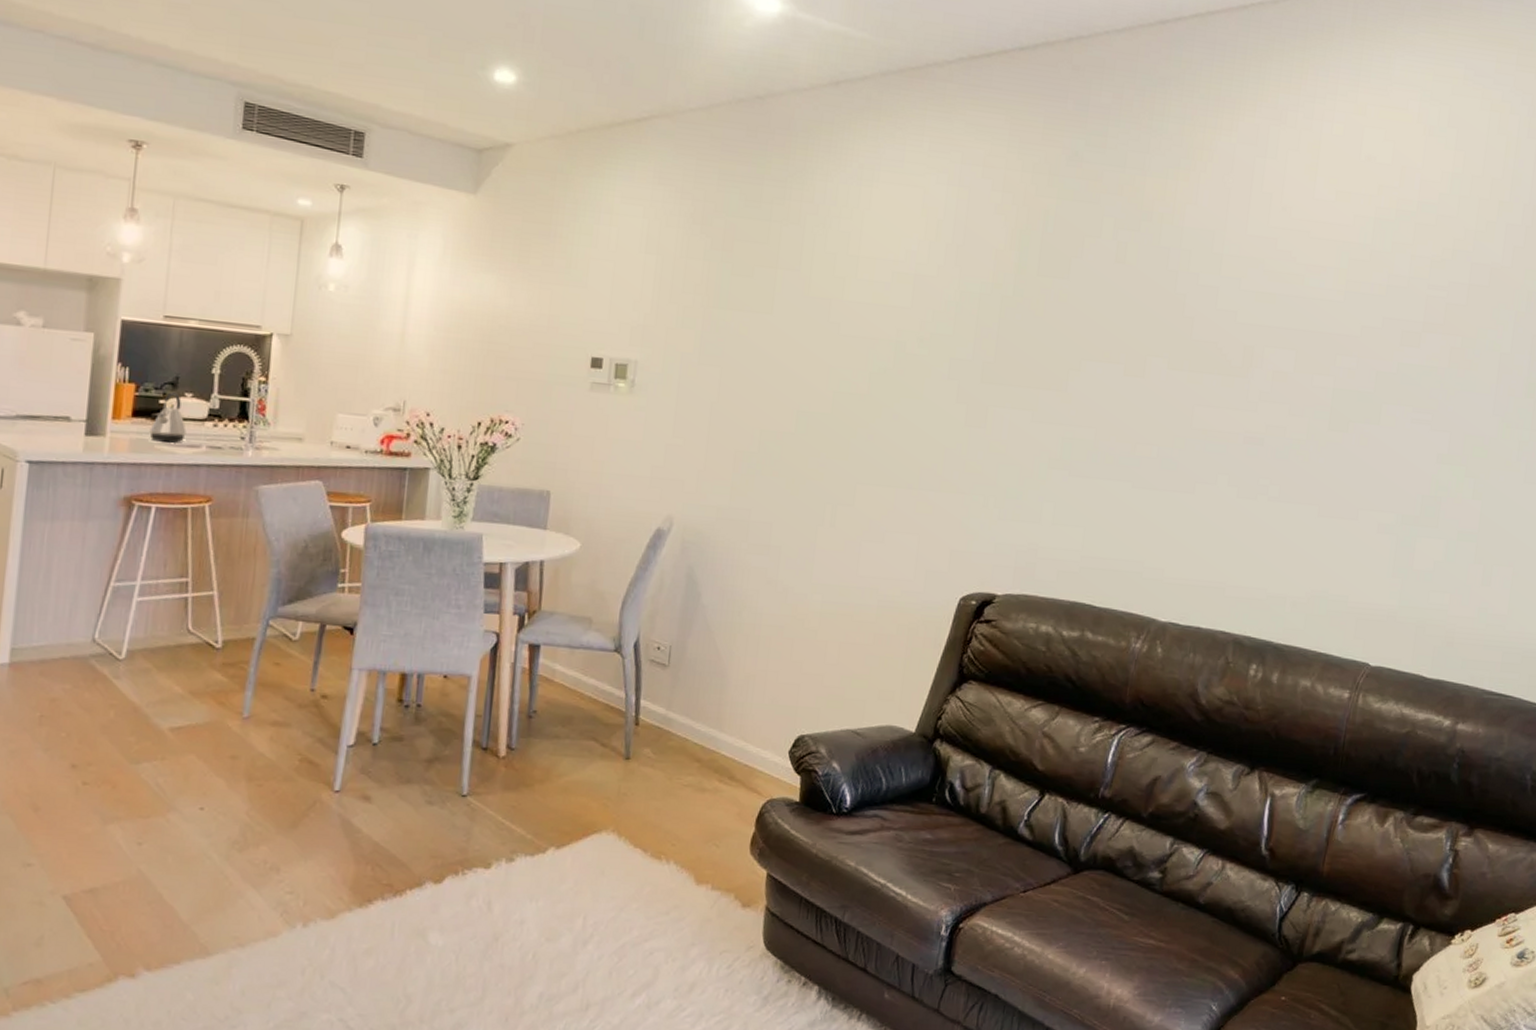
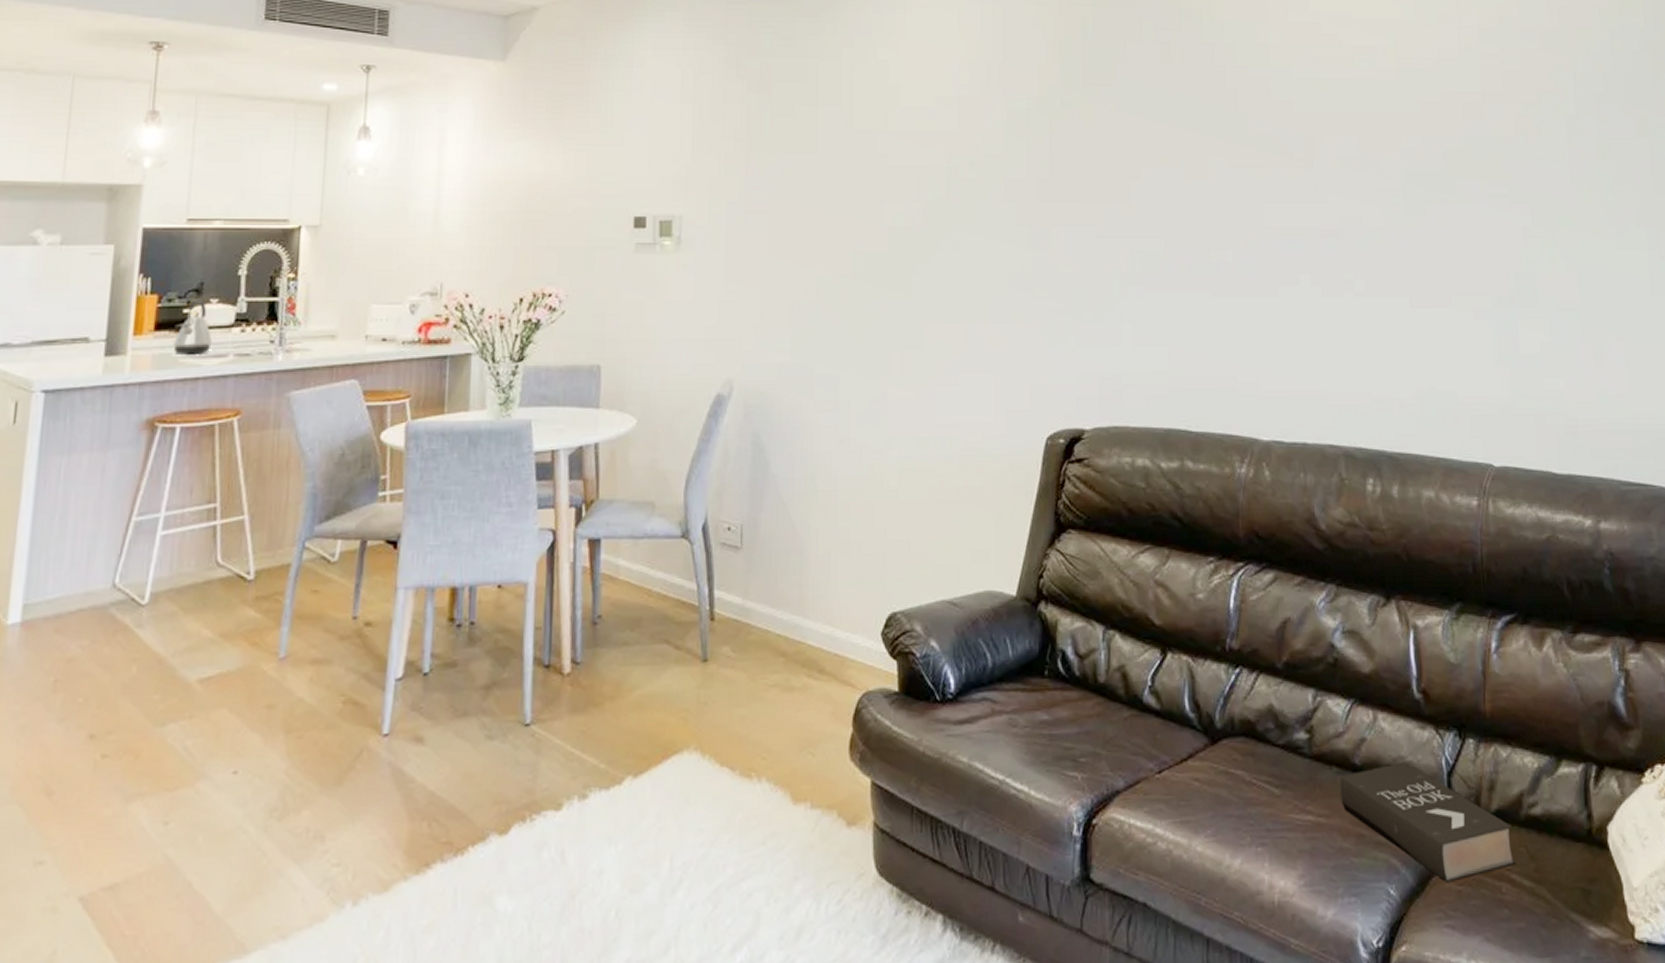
book: none [1182,905,1329,1006] -> present [1340,762,1517,884]

